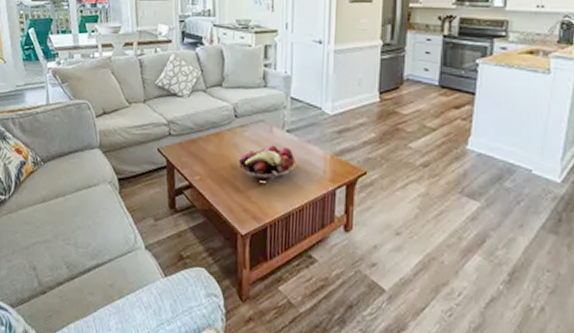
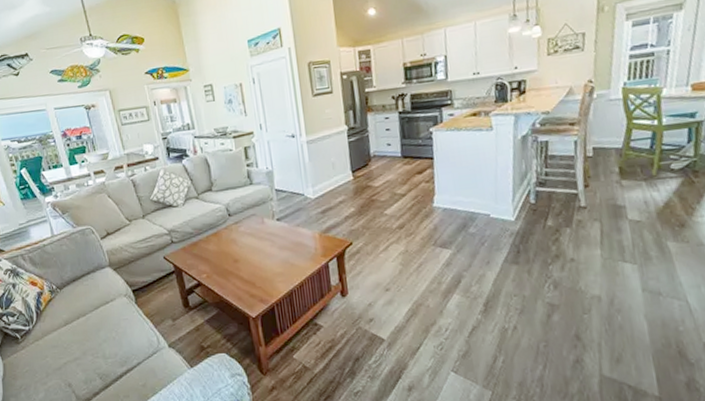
fruit basket: present [238,145,297,180] -> none [238,234,291,266]

